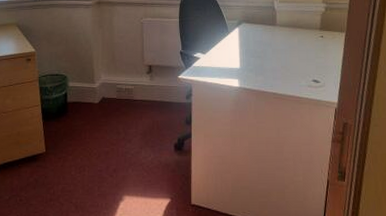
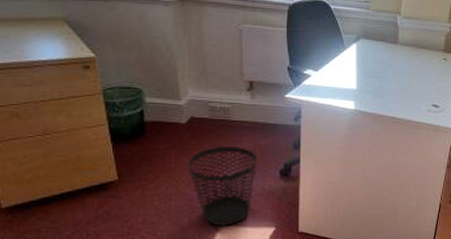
wastebasket: none [98,122,155,196] -> present [187,146,258,226]

